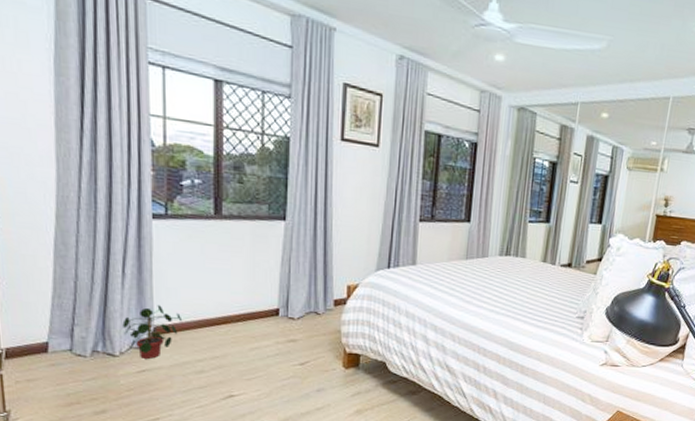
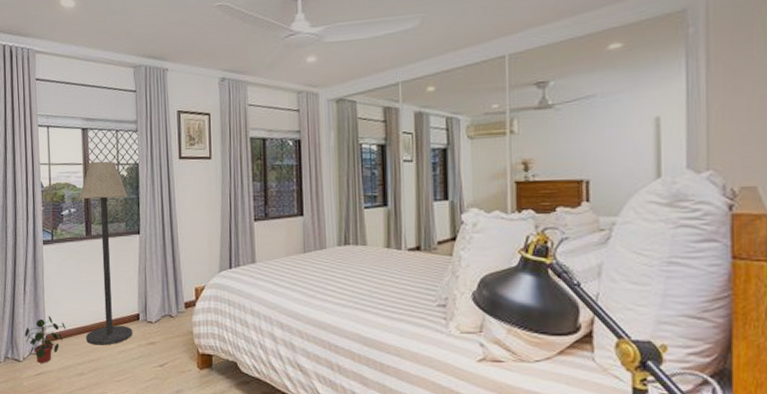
floor lamp: none [207,124,274,341] -> present [79,161,133,345]

